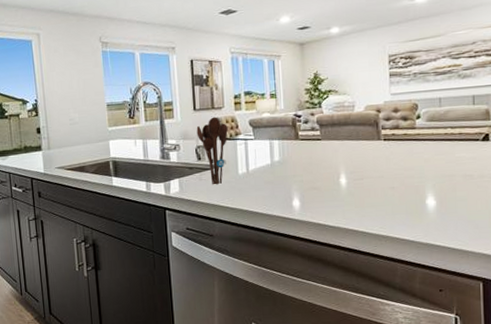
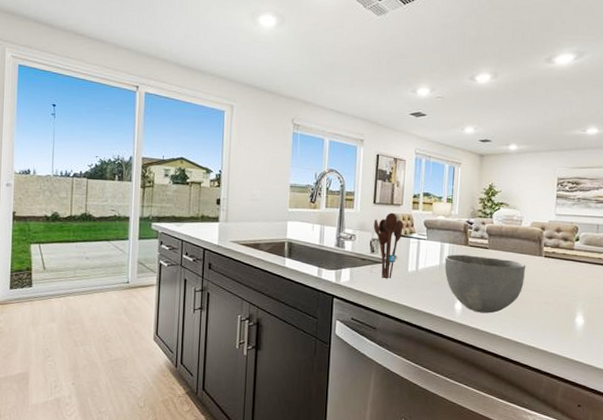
bowl: none [276,148,365,207] -> present [444,254,526,314]

